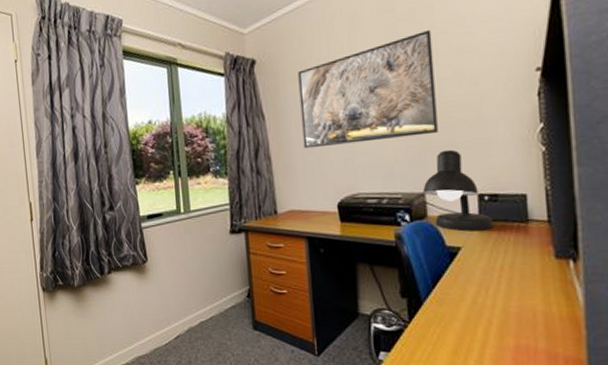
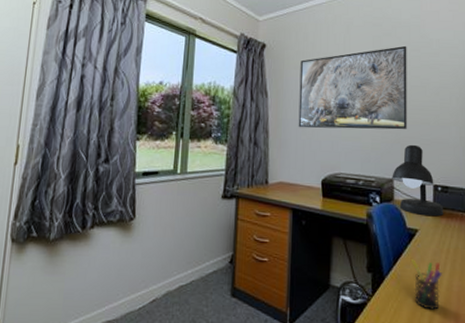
pen holder: none [455,280,495,334] -> present [411,259,442,310]

